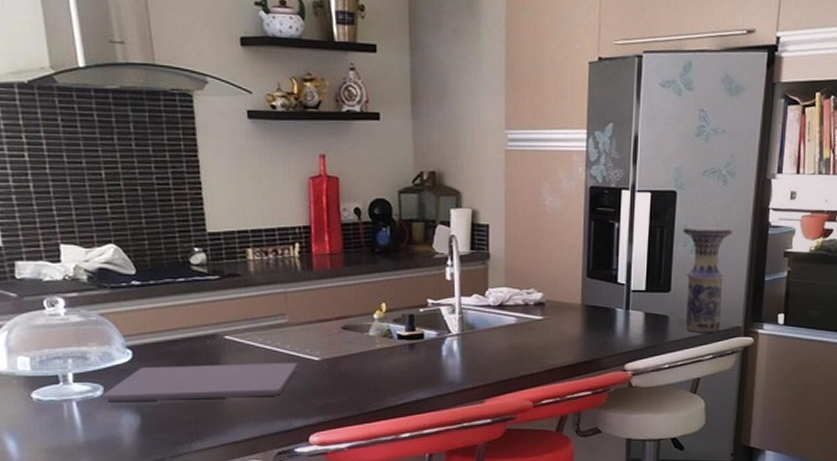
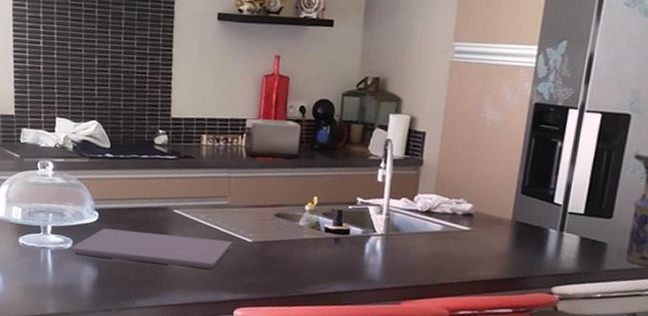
toaster: none [295,224,360,268] -> present [244,118,301,160]

